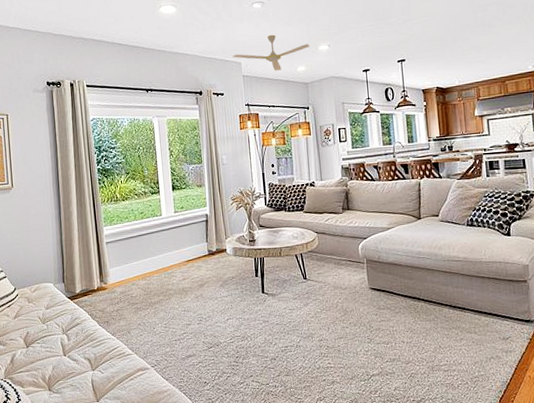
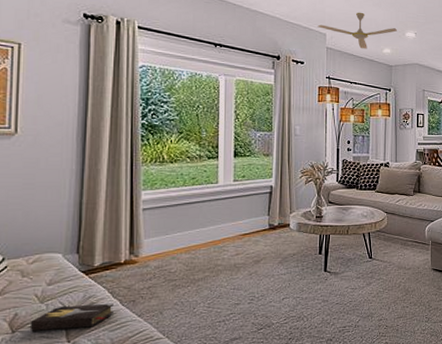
hardback book: none [37,323,94,347] -> present [29,303,114,331]

